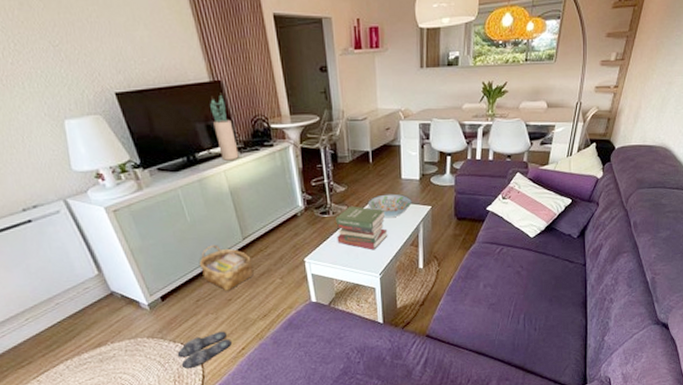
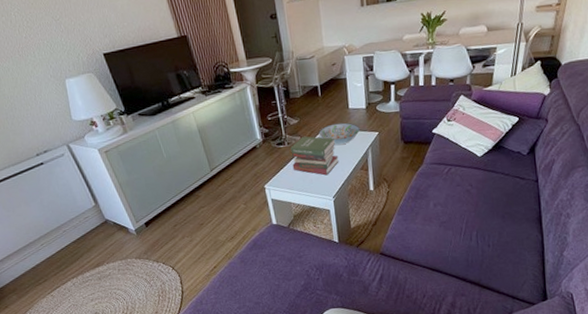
slippers: present [177,331,231,369] -> none [160,252,205,285]
woven basket: present [199,244,254,291] -> none [175,176,221,217]
vase: present [210,92,239,161] -> none [179,45,205,104]

